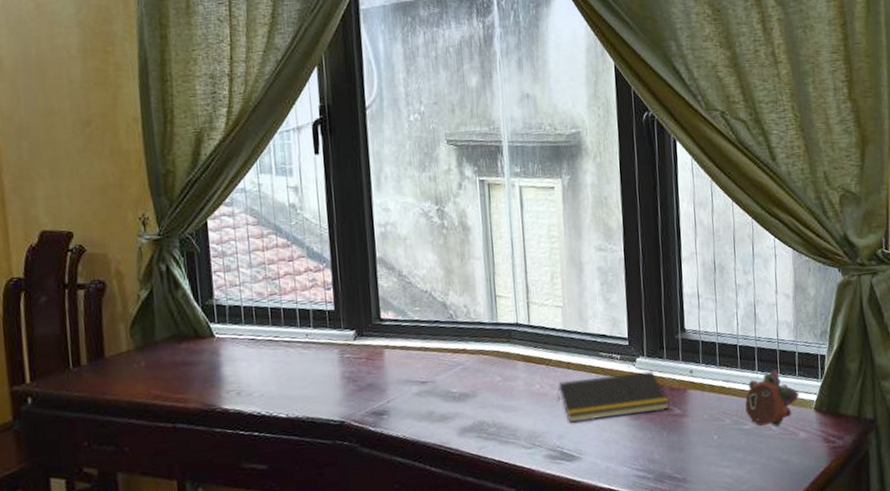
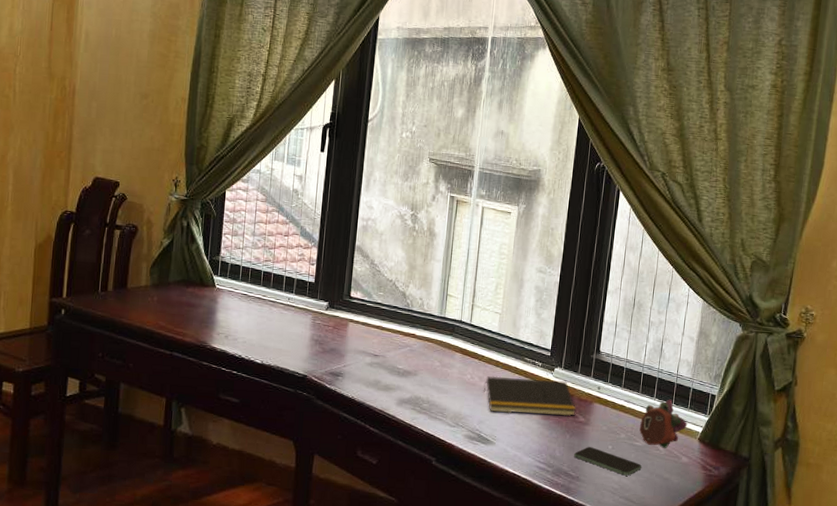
smartphone: none [675,441,755,467] -> present [573,447,641,476]

